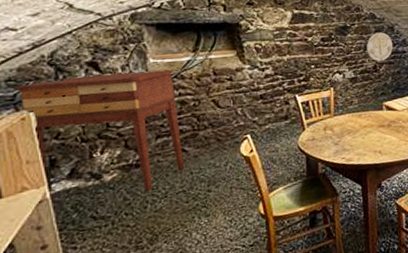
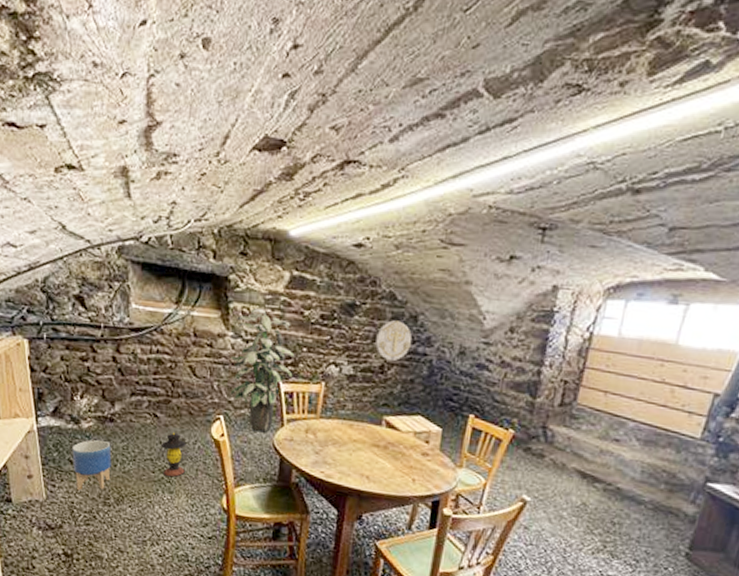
console table: present [14,69,185,191] -> none [12,308,155,449]
planter: none [95,187,142,245] -> present [72,440,112,491]
lantern: none [193,161,221,203] -> present [161,433,189,478]
indoor plant: none [250,43,306,141] -> present [230,308,295,433]

